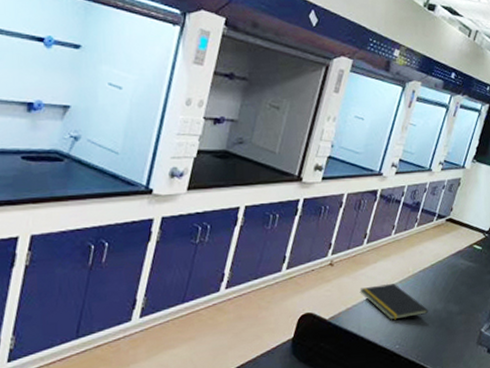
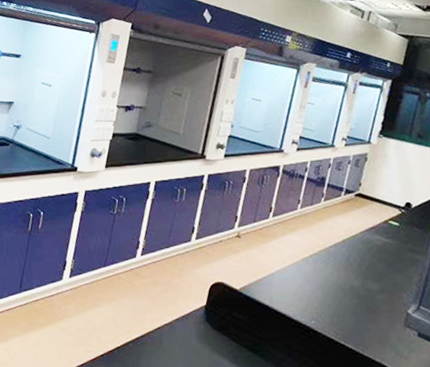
notepad: present [359,283,429,320] -> none [269,257,345,294]

